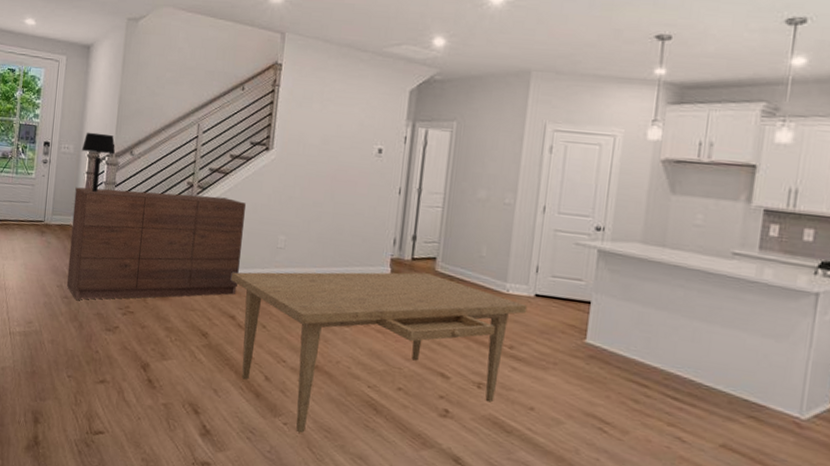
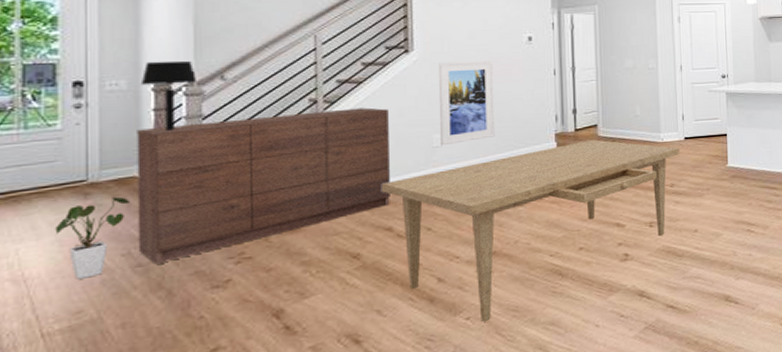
house plant: none [24,238,66,298] -> present [55,196,130,279]
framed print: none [284,164,341,249] -> present [439,60,495,146]

